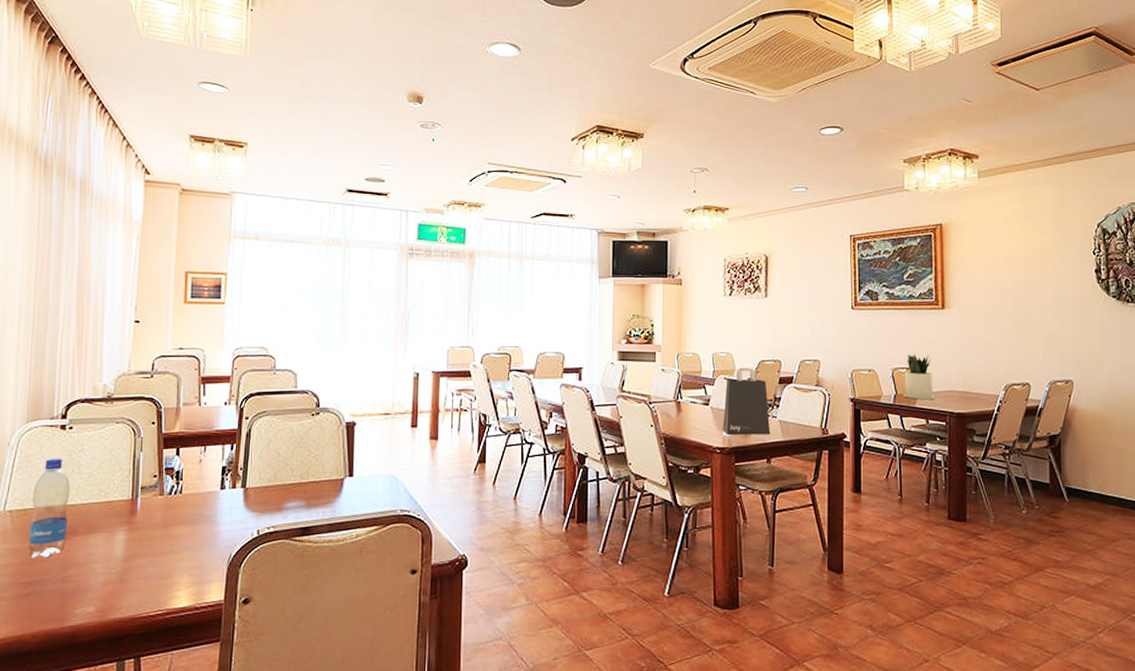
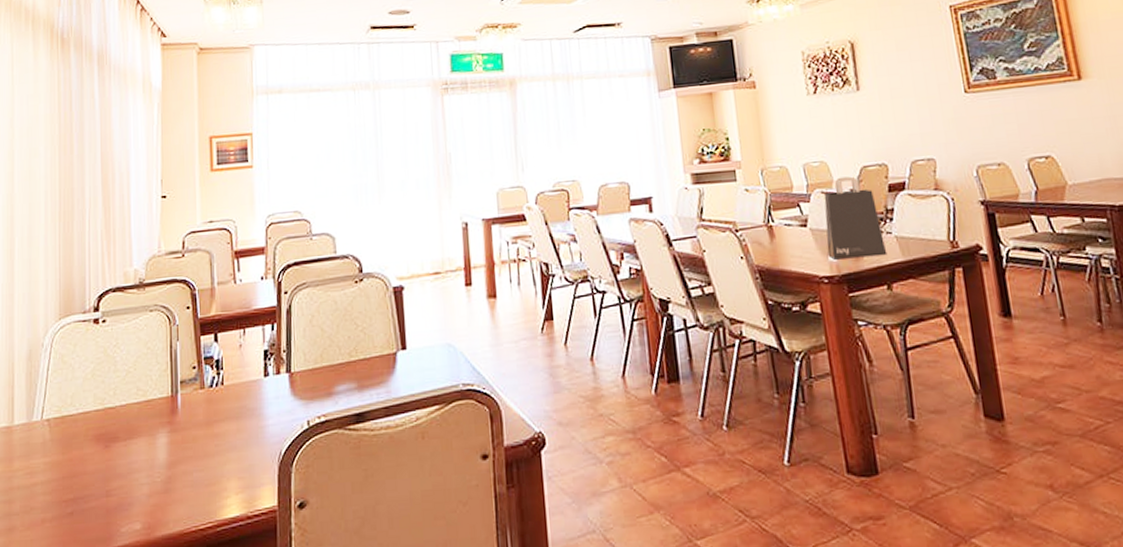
bottle: present [28,458,70,558] -> none [69,356,108,471]
planter: present [903,354,936,400] -> none [1043,137,1089,195]

